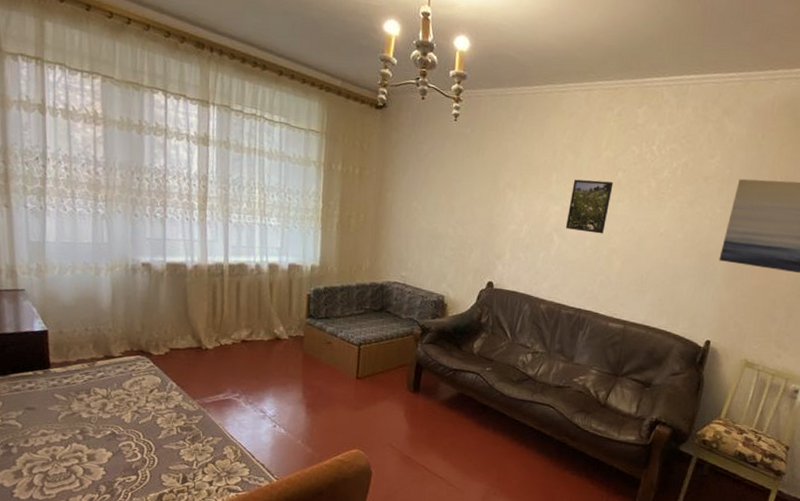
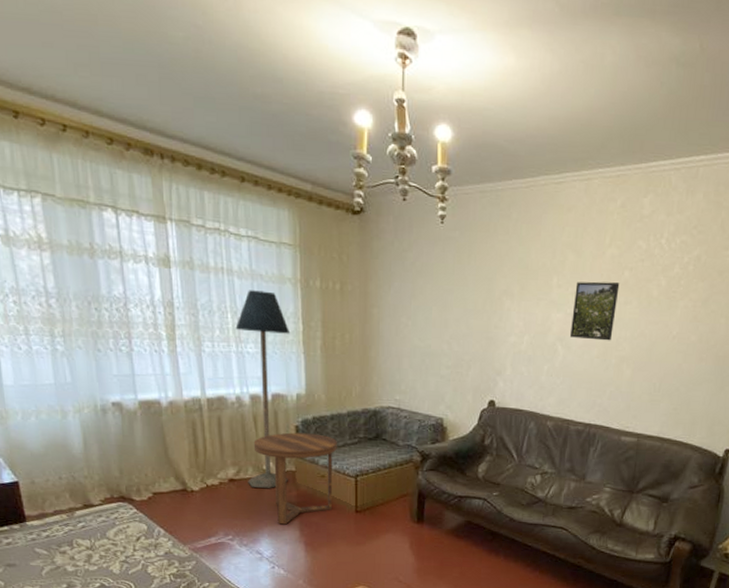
floor lamp: none [259,169,311,351] -> present [235,290,291,488]
side table: none [267,300,345,386] -> present [253,432,337,525]

